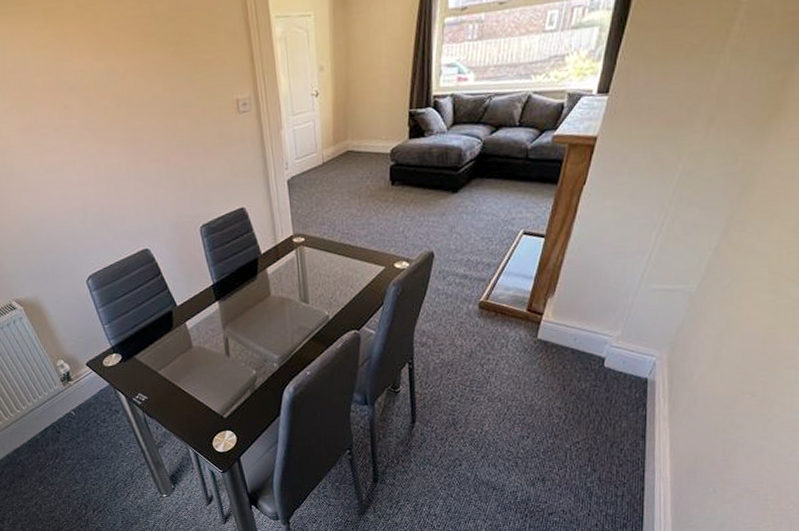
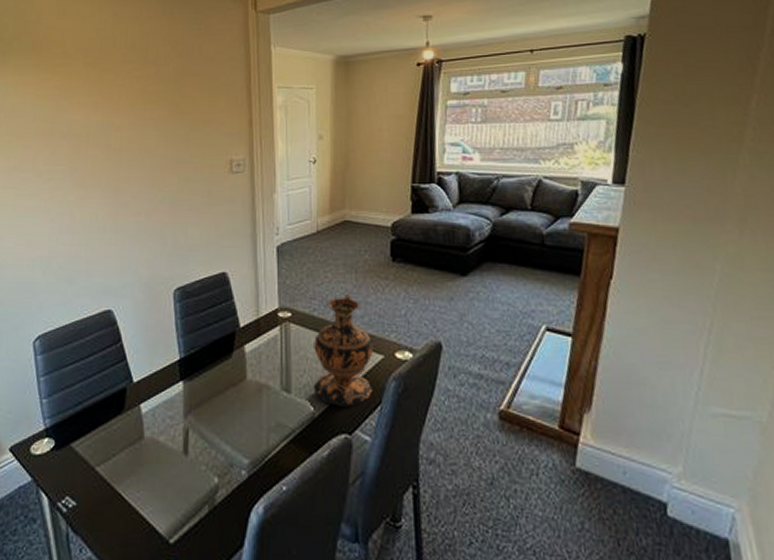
vase: none [325,218,376,311] -> present [313,295,374,408]

